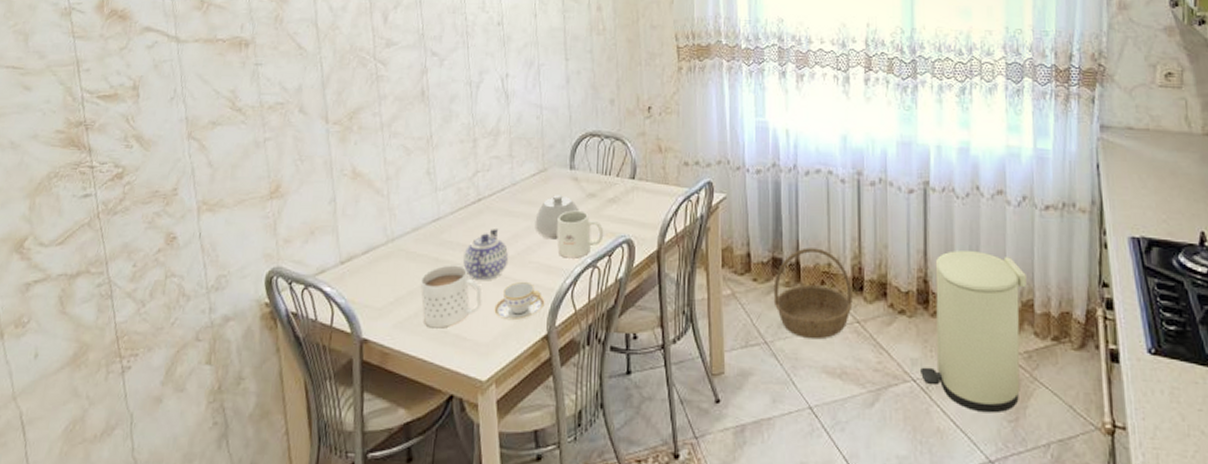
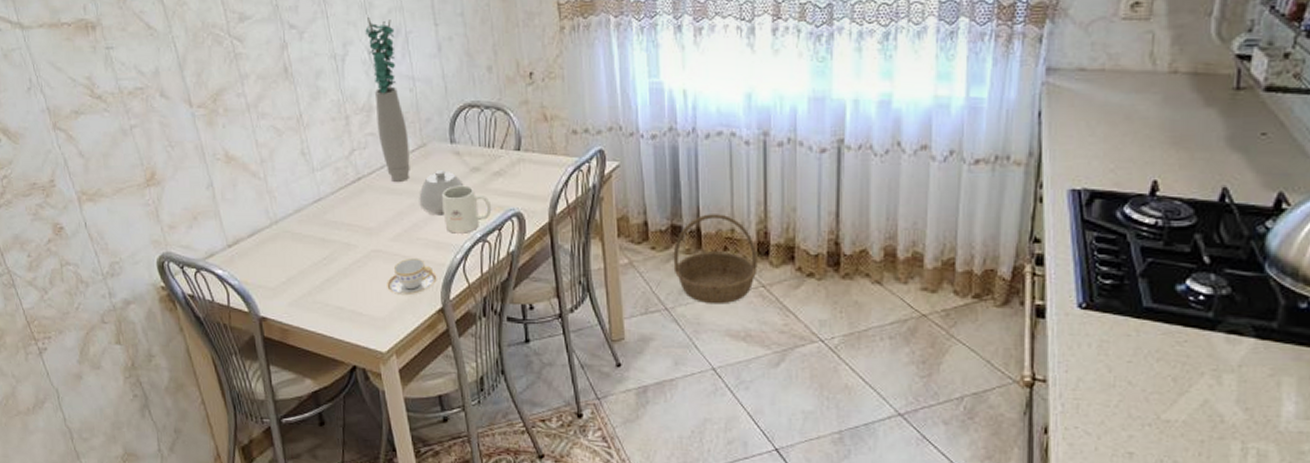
mug: present [420,265,482,329] -> none [309,244,374,305]
teapot: present [462,227,509,281] -> none [349,206,396,259]
vase: none [501,50,531,204] -> present [365,17,410,182]
pedal bin: present [919,251,1027,413] -> none [828,211,948,370]

